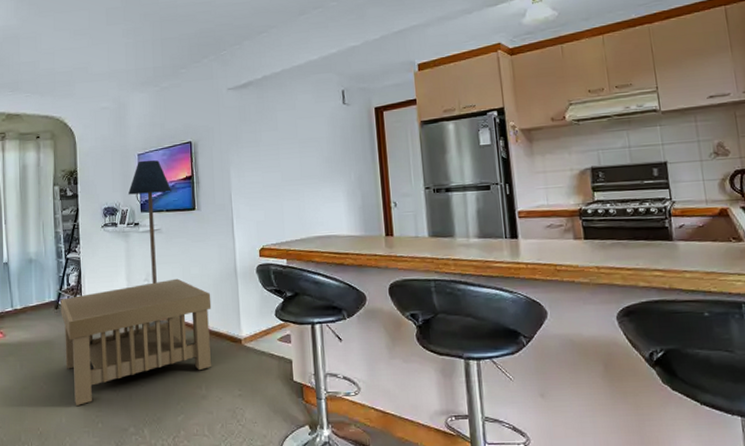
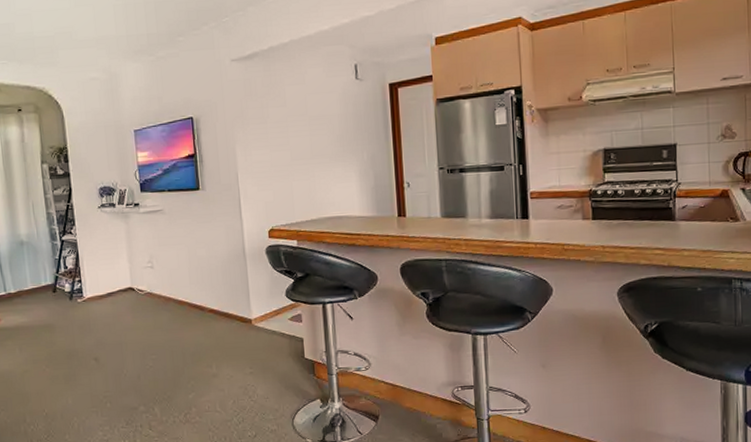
coffee table: present [60,278,212,406] -> none [58,260,221,387]
floor lamp: present [129,160,171,326] -> none [126,136,175,308]

